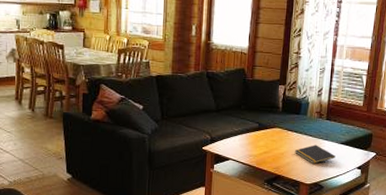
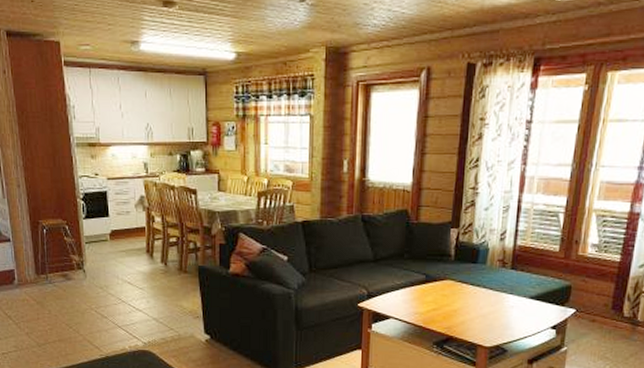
notepad: present [295,144,336,165] -> none [471,299,523,324]

